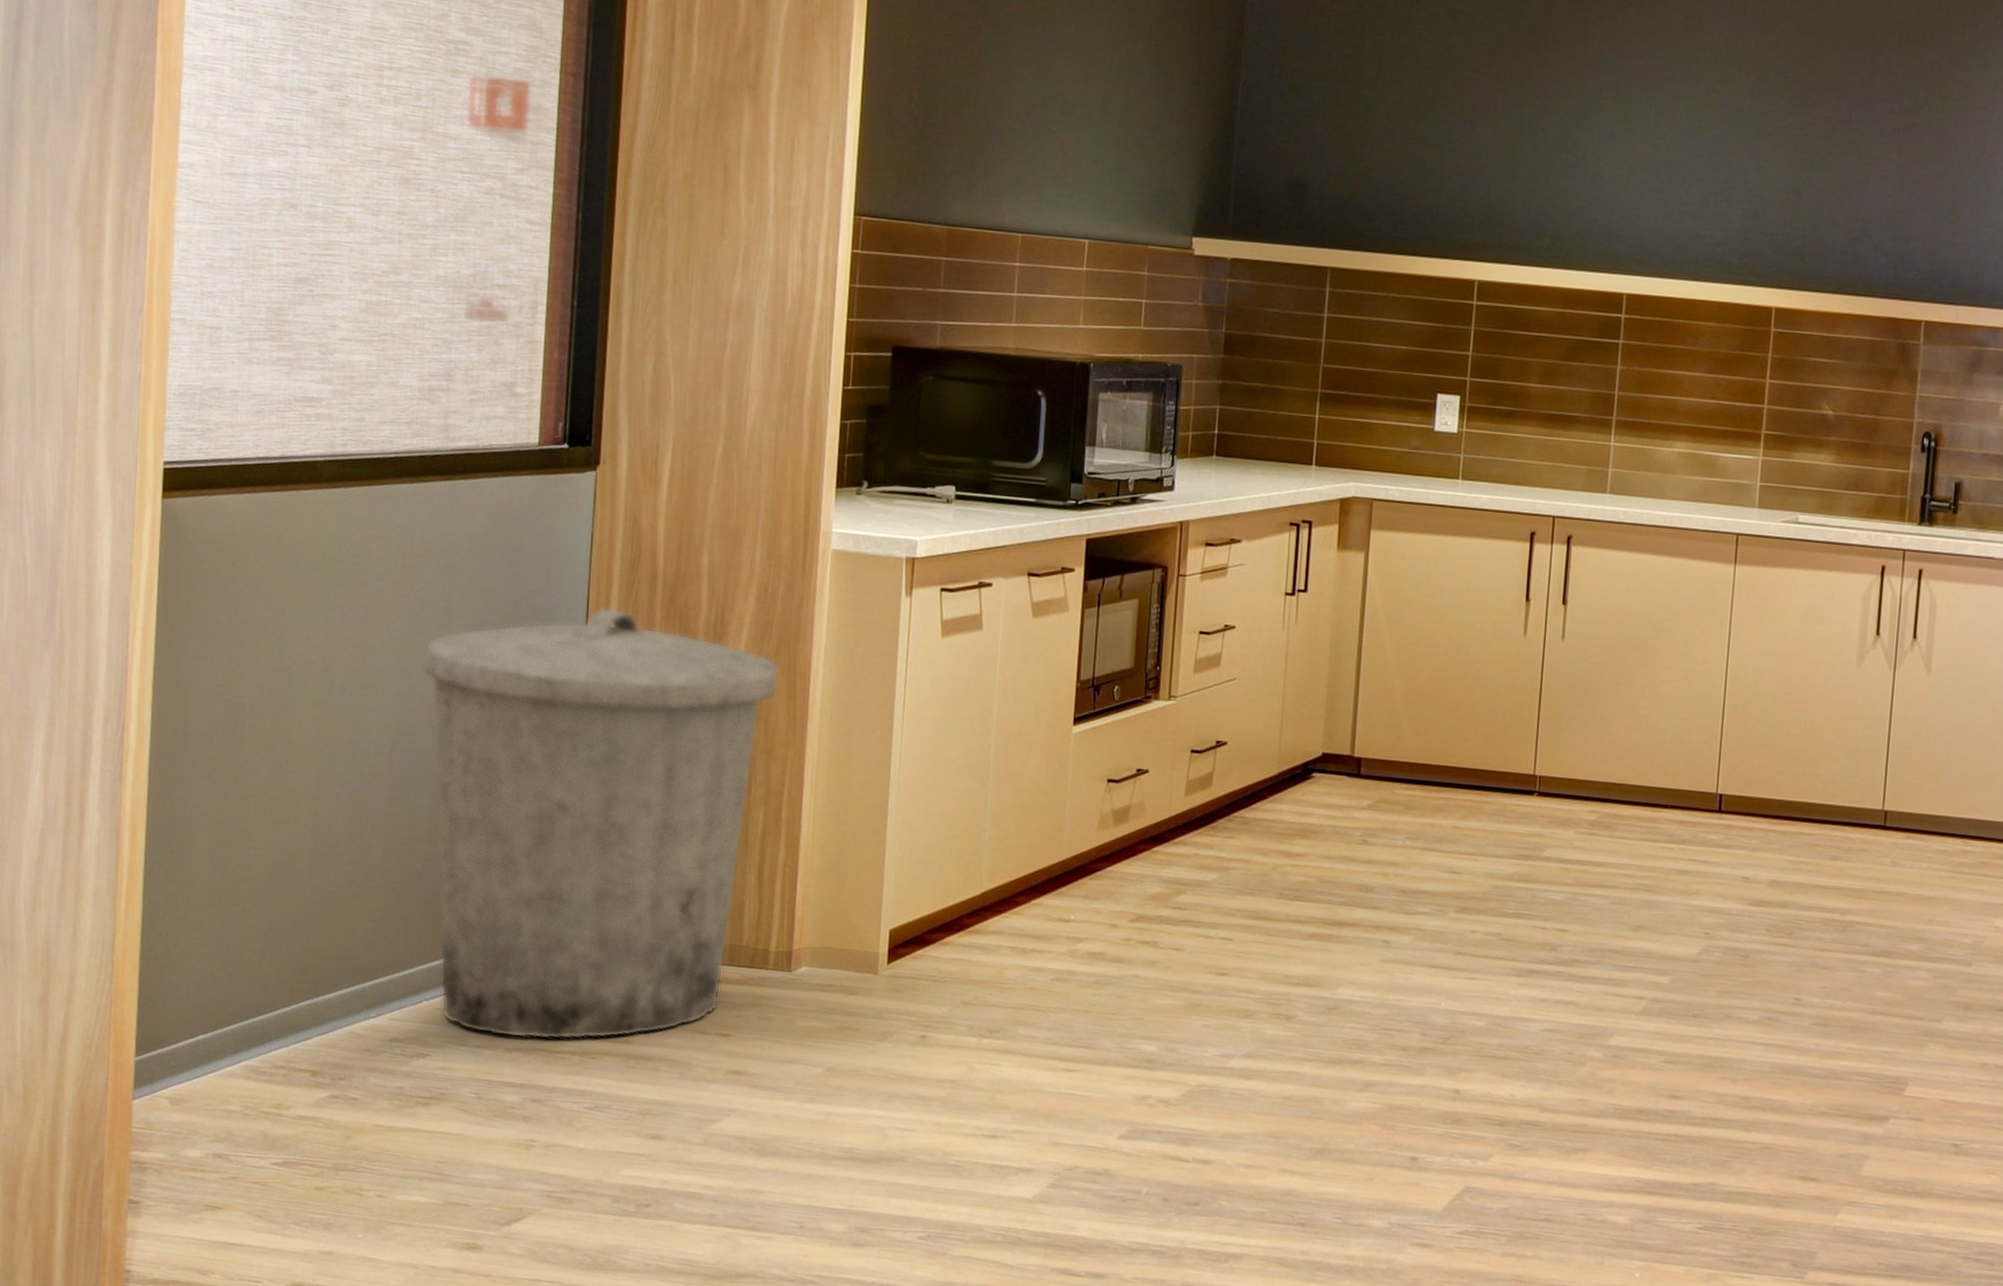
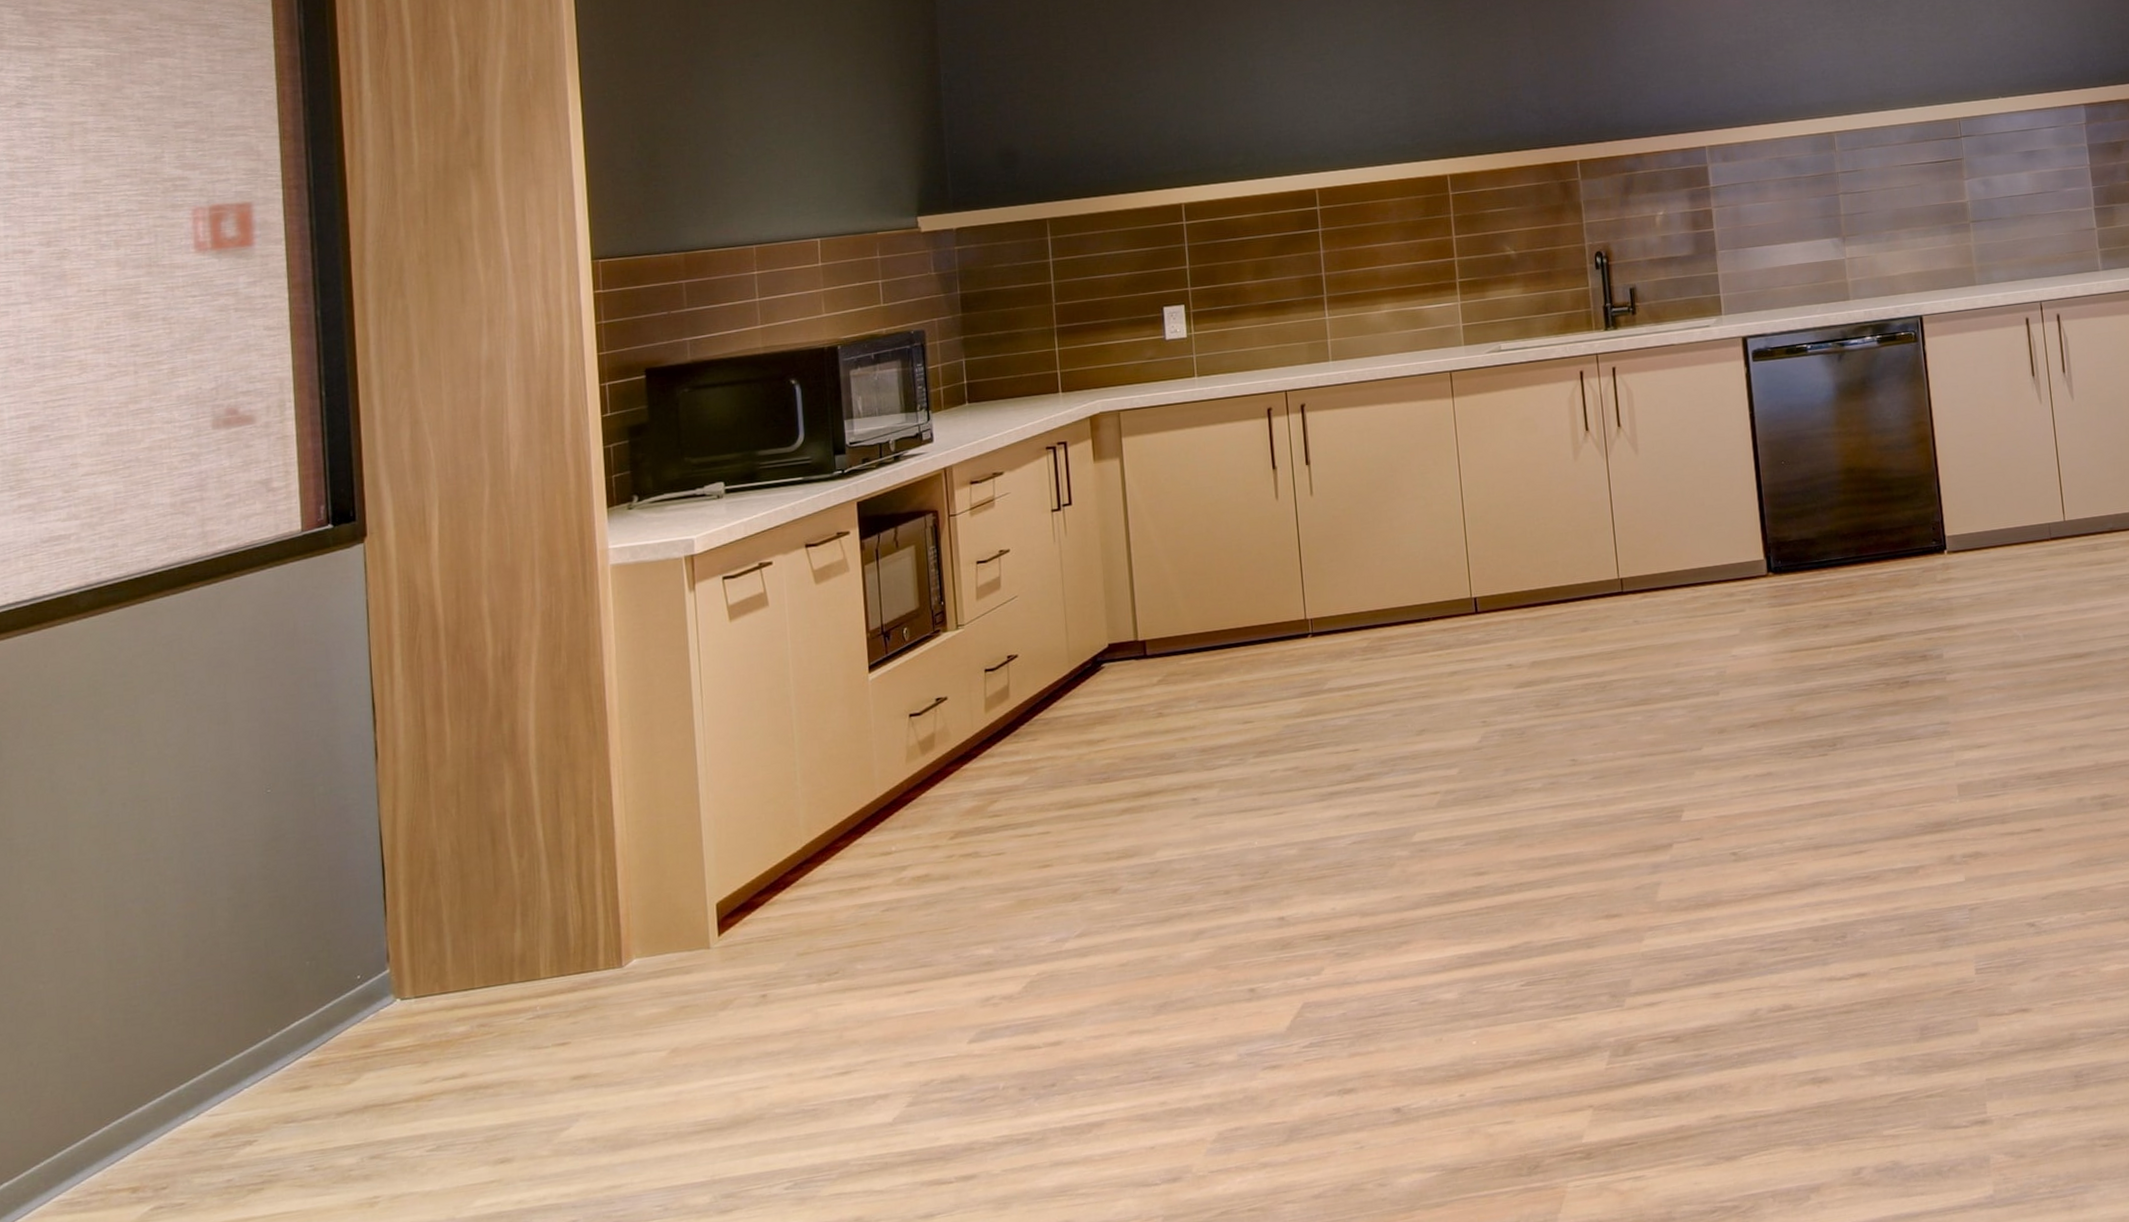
trash can: present [423,607,781,1041] -> none [205,666,575,1106]

